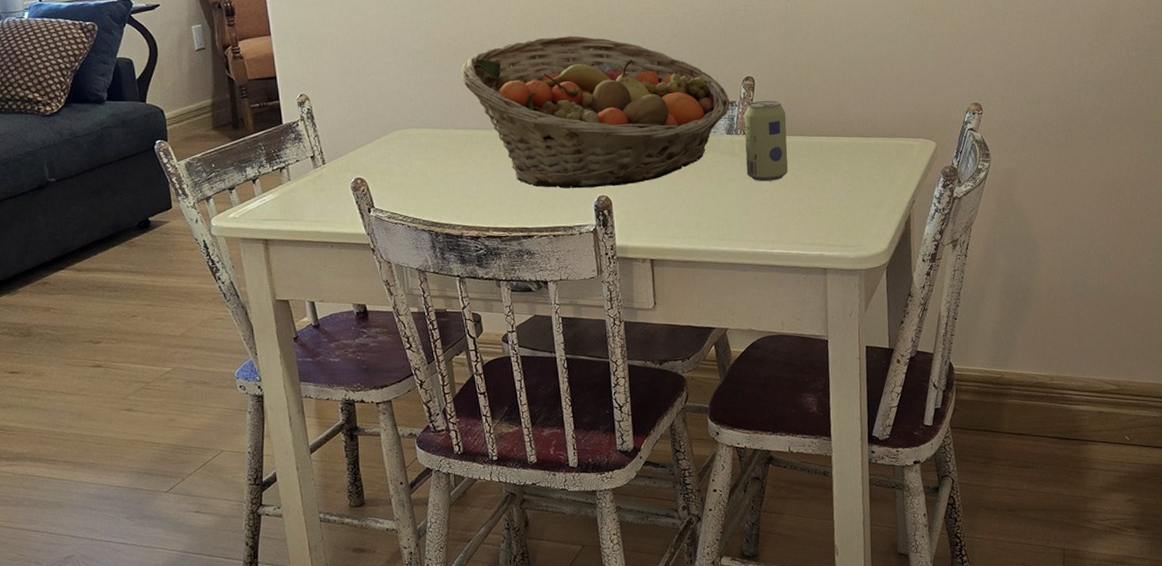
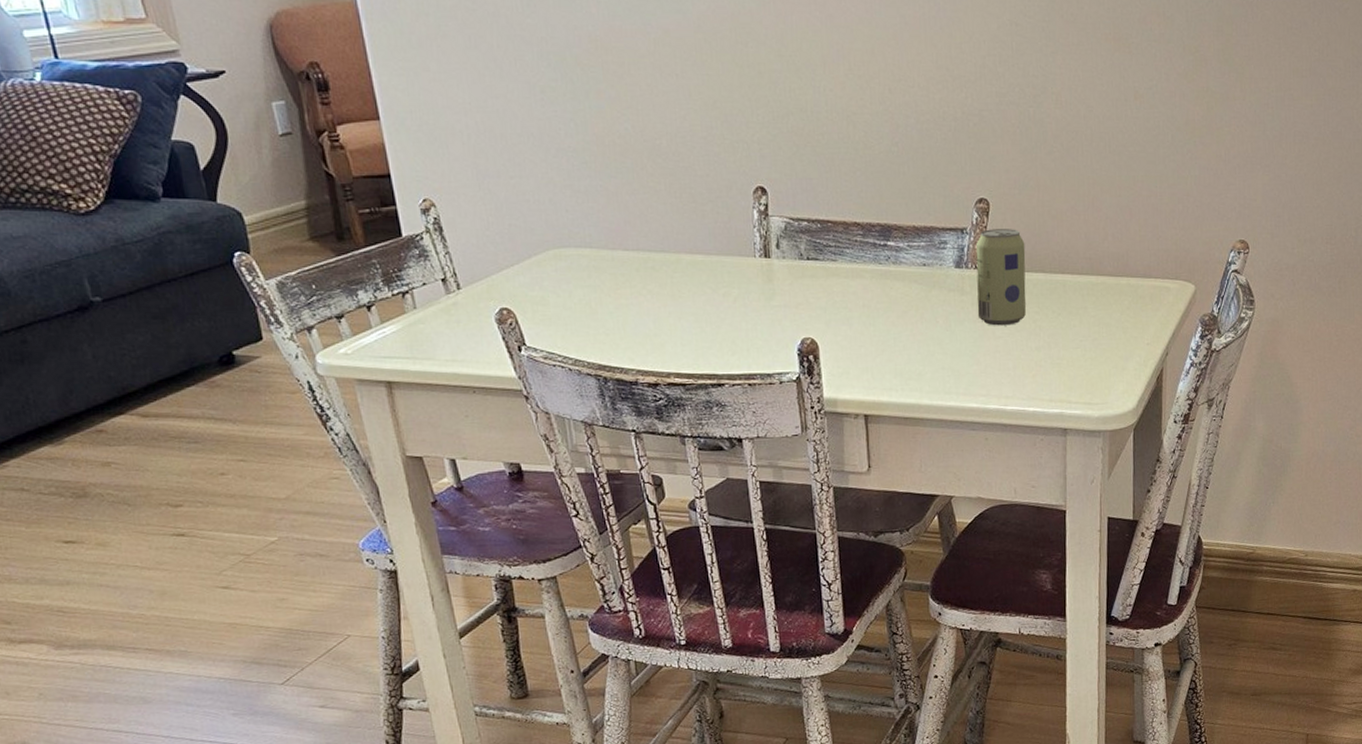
fruit basket: present [461,36,730,189] -> none [630,138,960,329]

